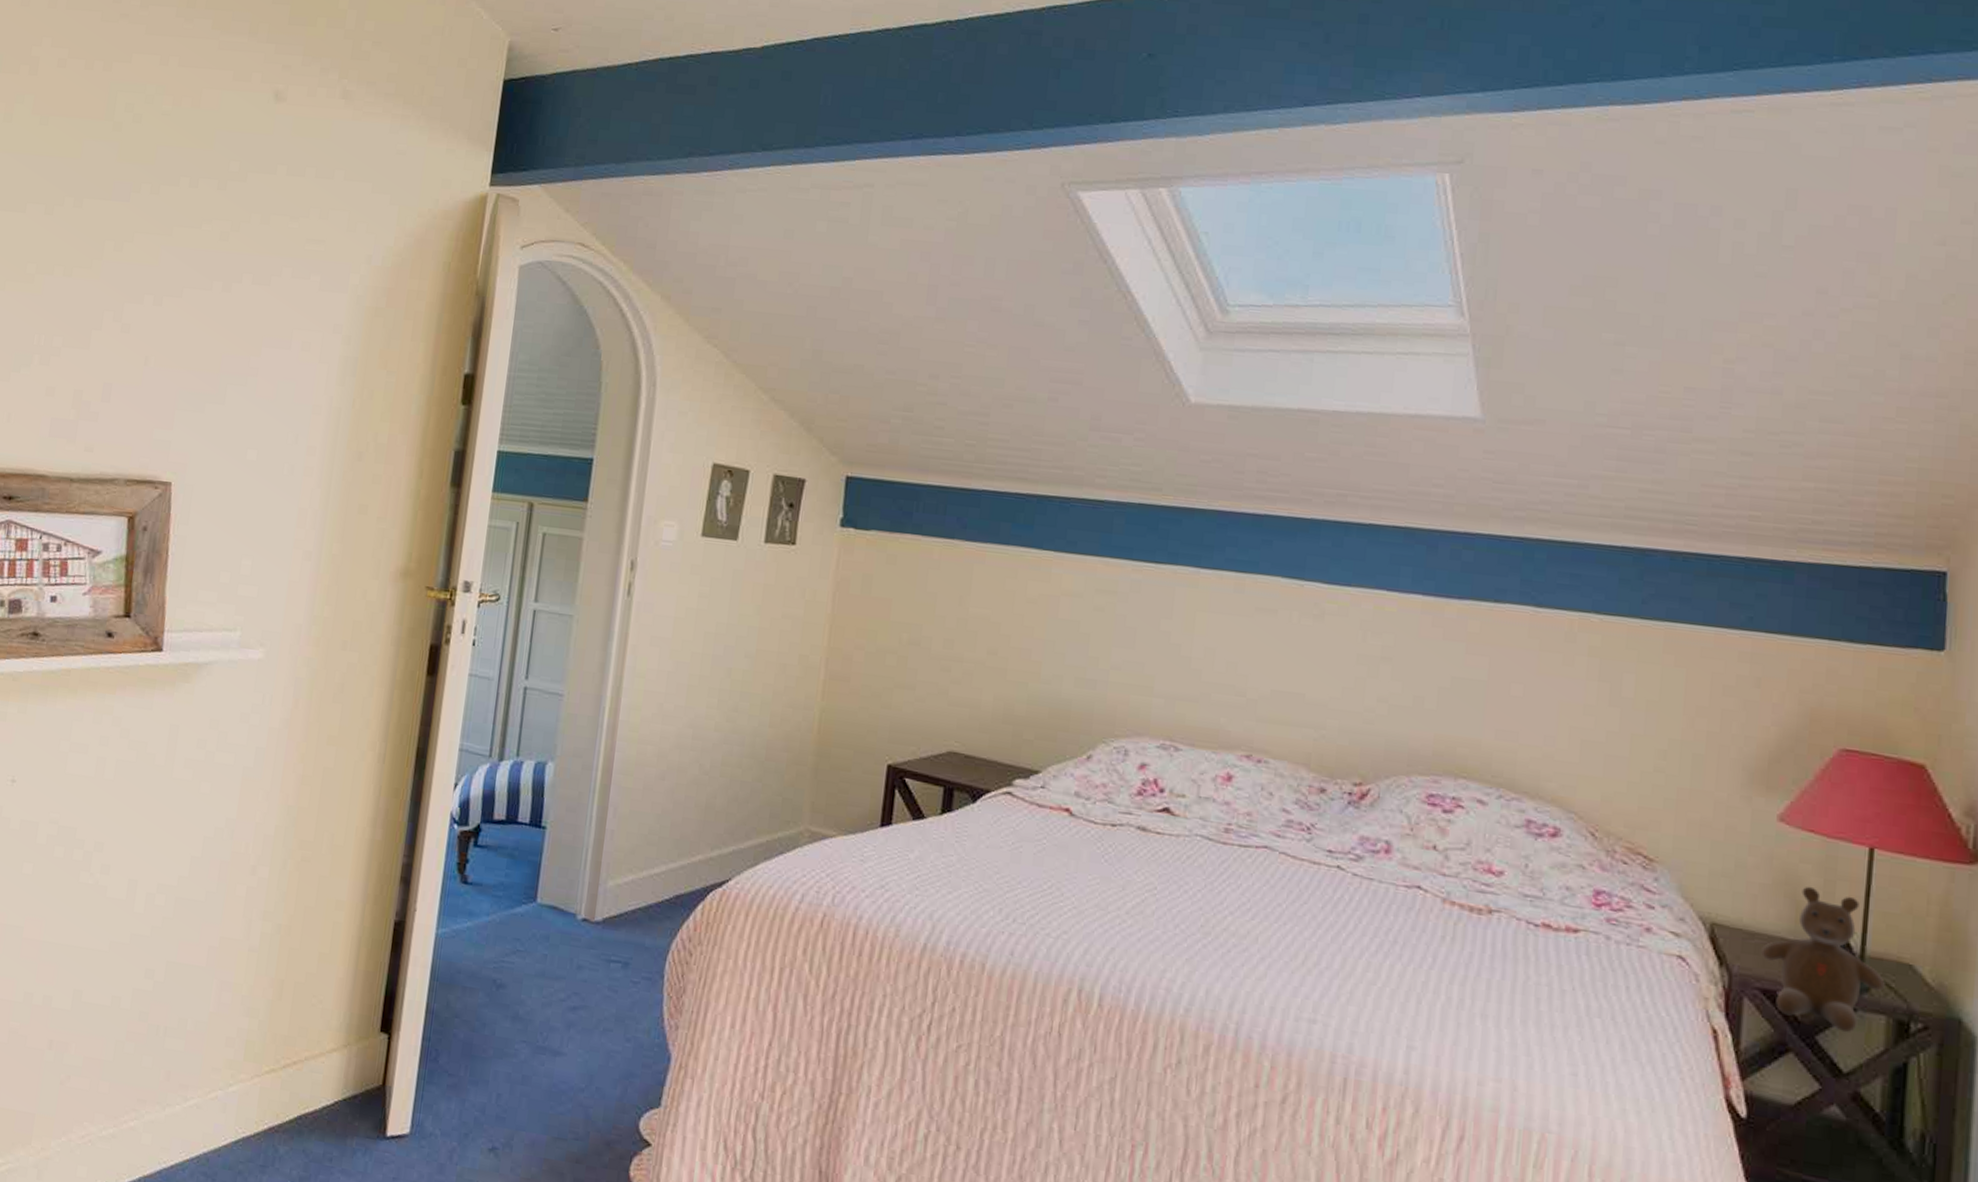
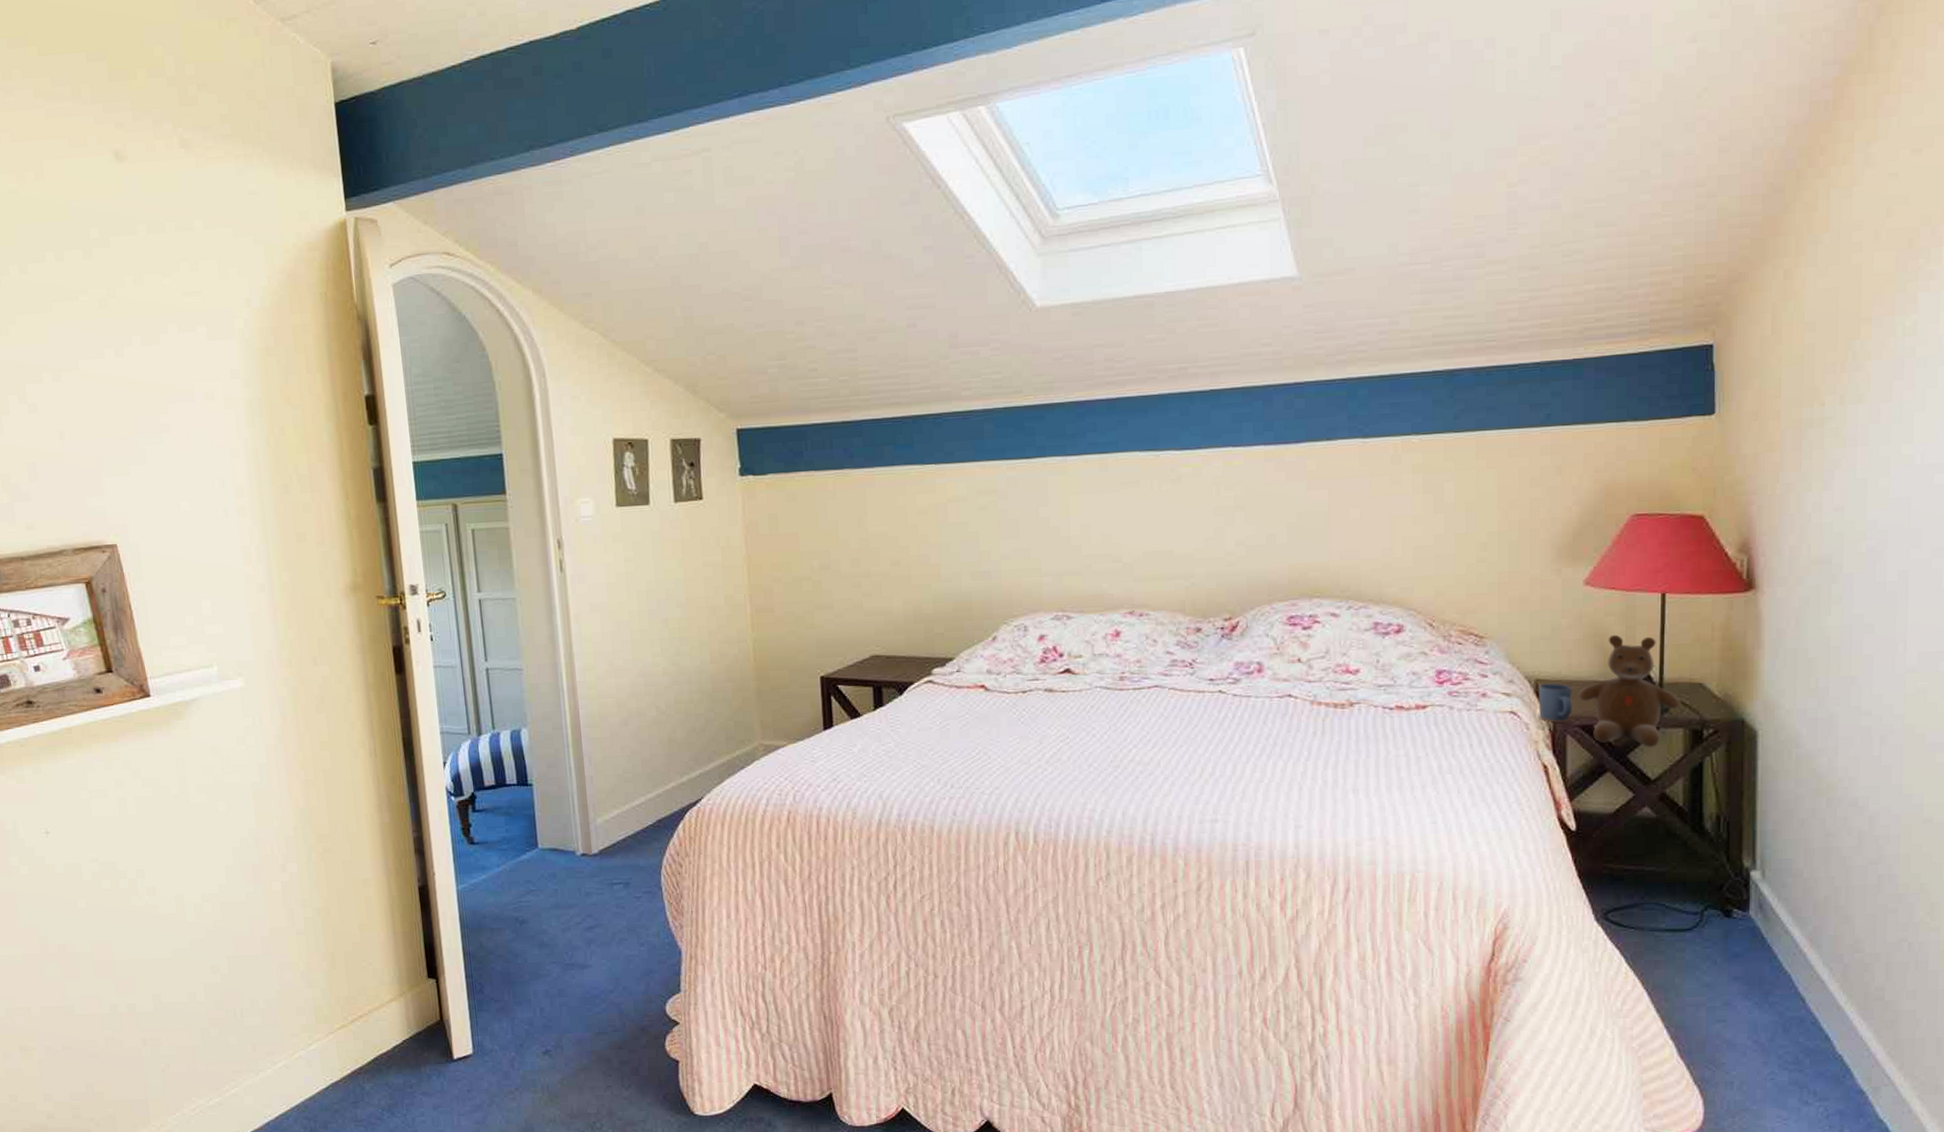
mug: none [1712,928,1755,981] -> present [1539,683,1572,723]

